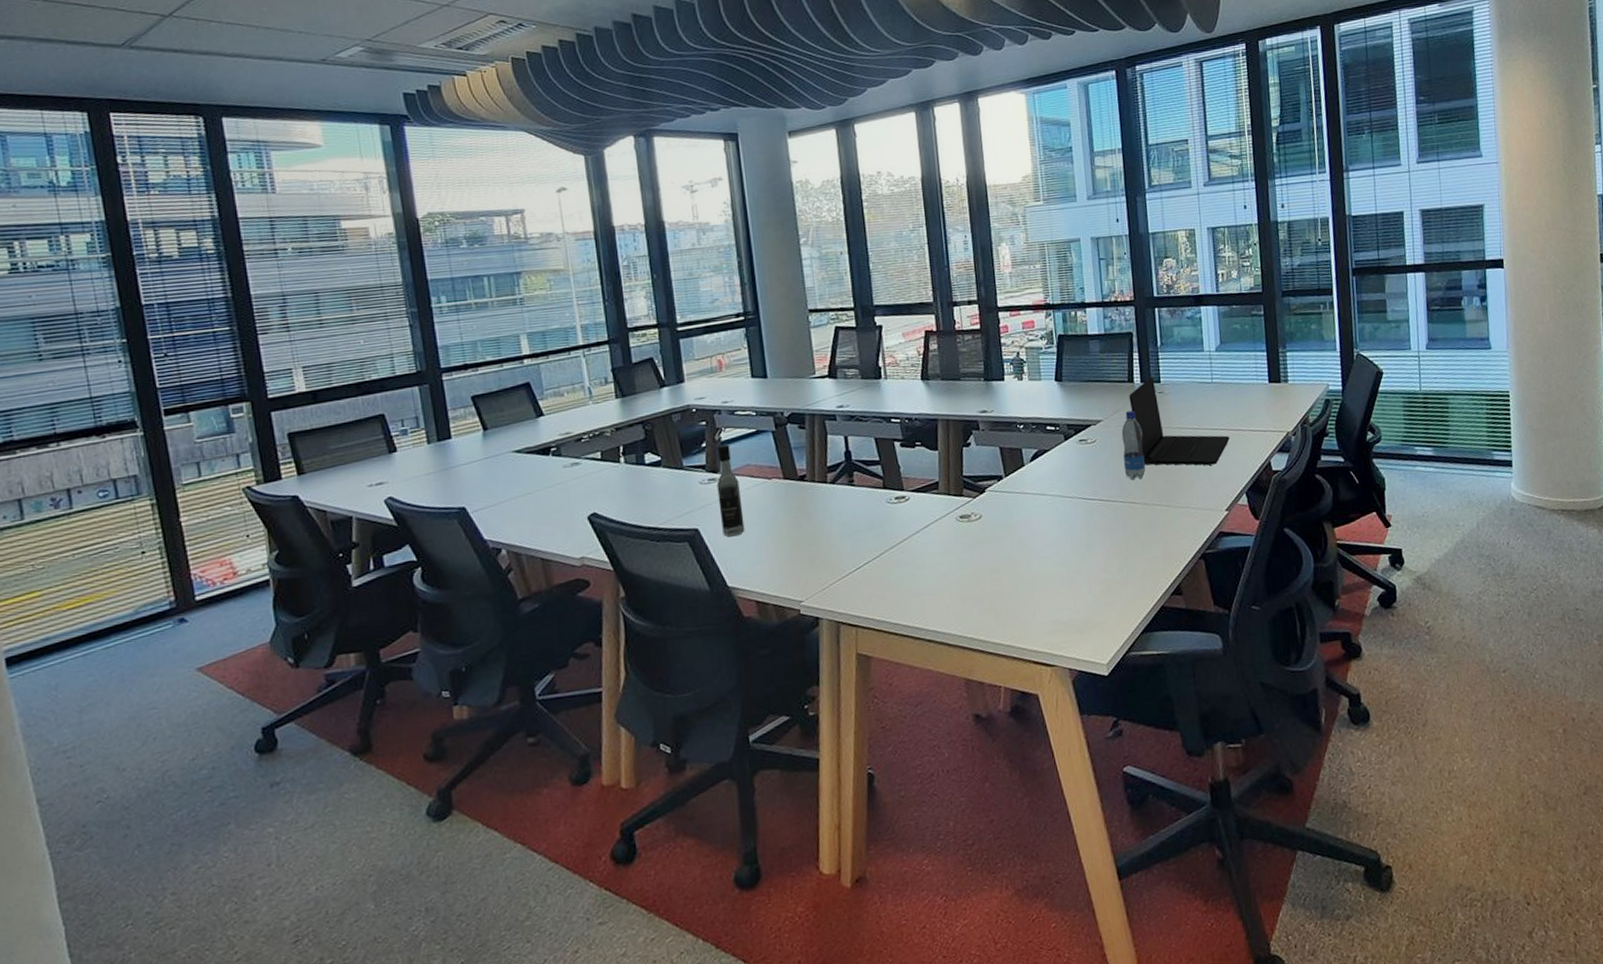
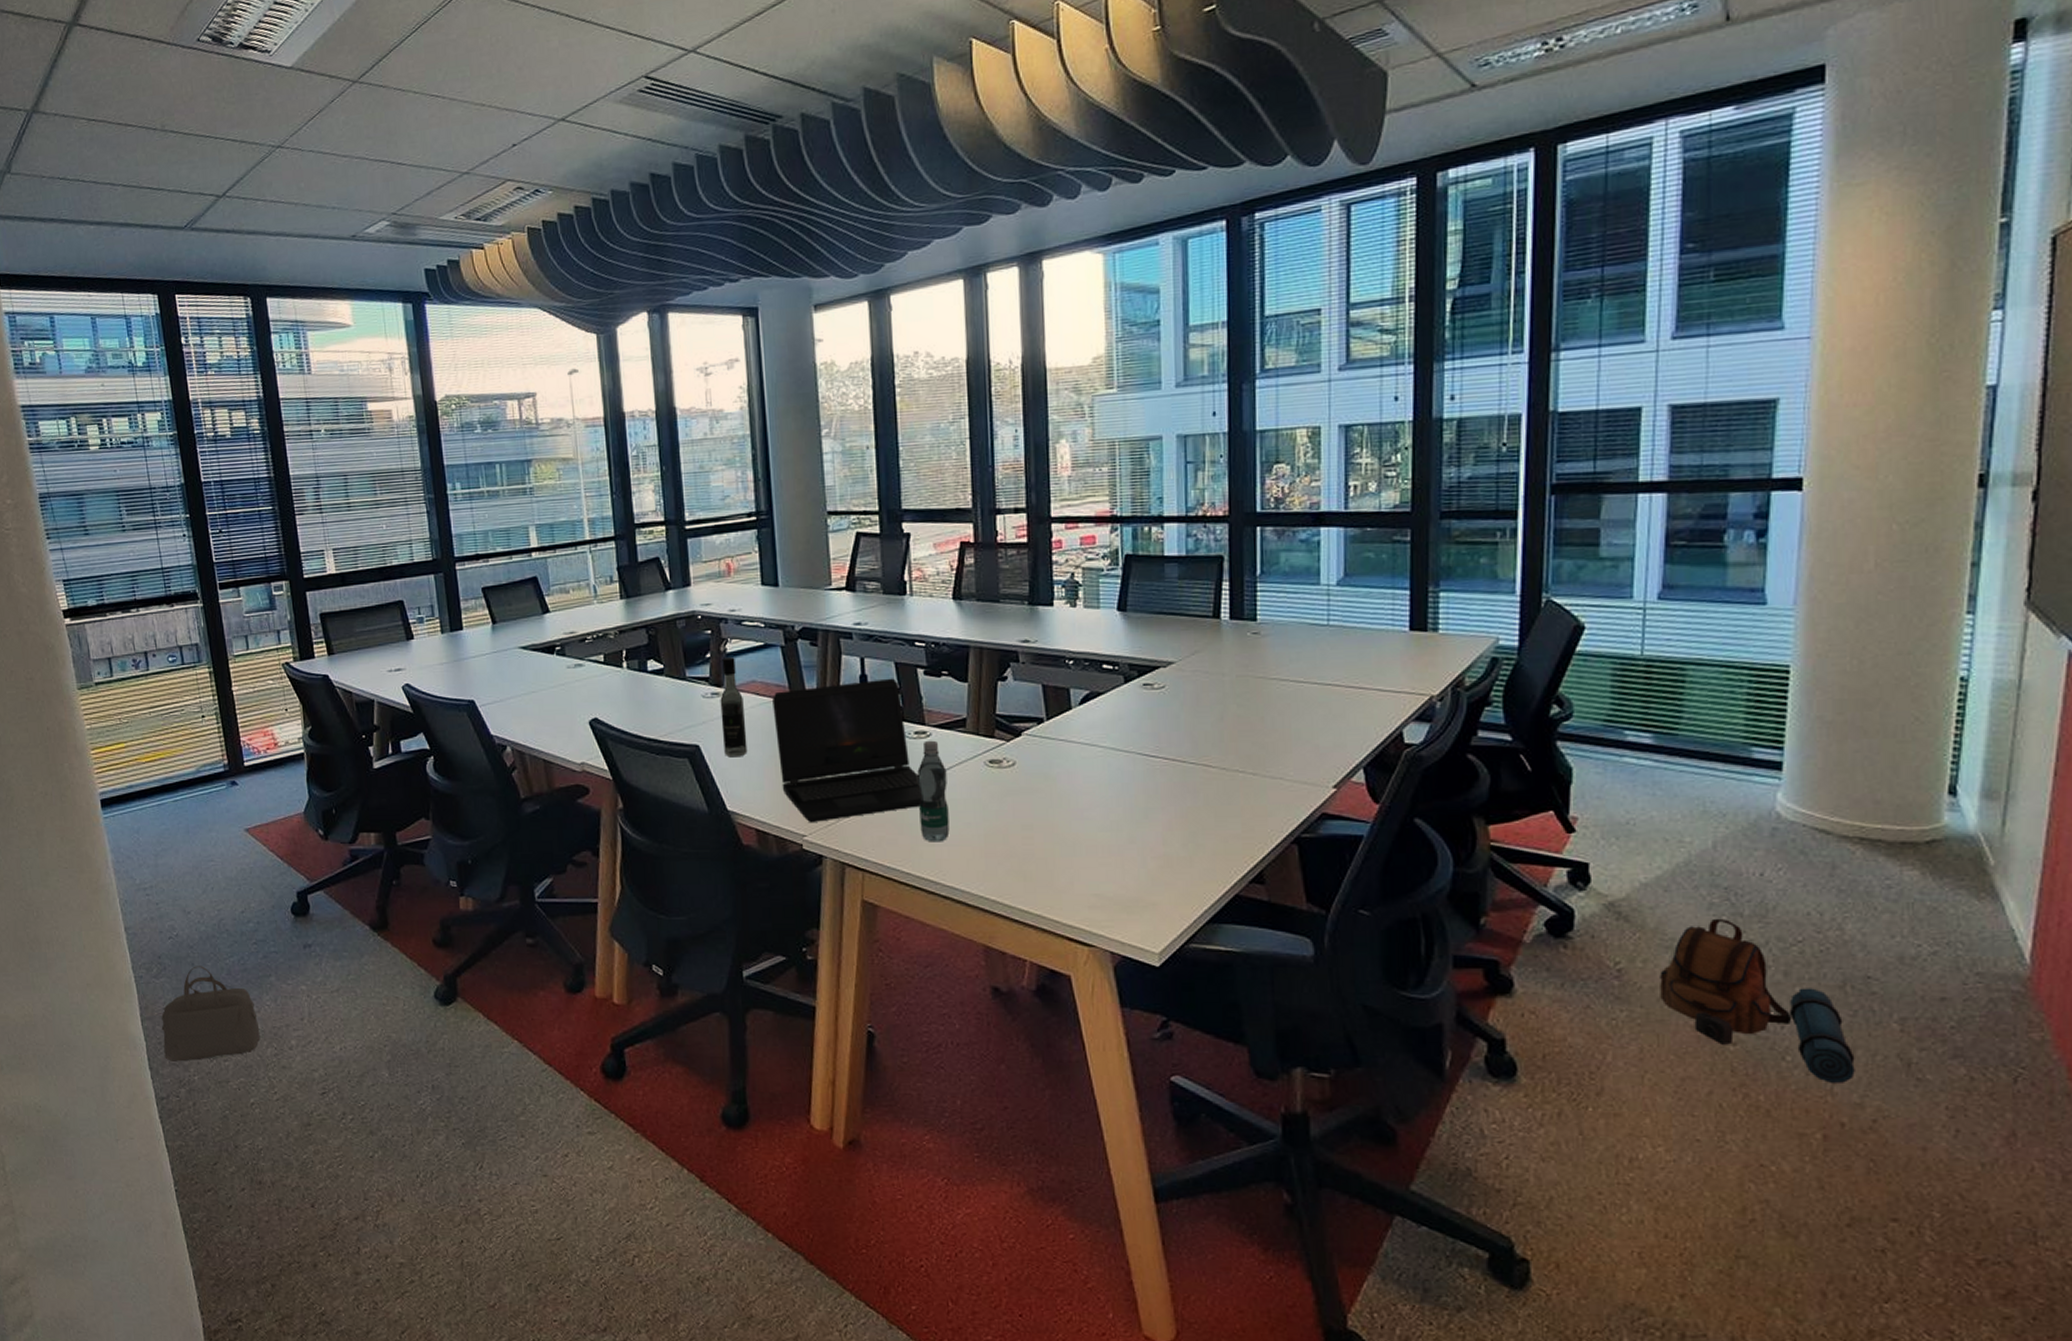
handbag: none [86,826,217,943] -> present [161,966,261,1062]
laptop computer: none [766,452,905,588] -> present [772,678,922,822]
bottle: none [899,503,930,594] -> present [917,740,950,842]
bottle: present [1121,410,1146,480] -> none [1198,653,1229,738]
laptop: present [1129,376,1230,466] -> none [1212,612,1347,729]
backpack: none [1454,579,1577,690] -> present [1660,918,1855,1083]

